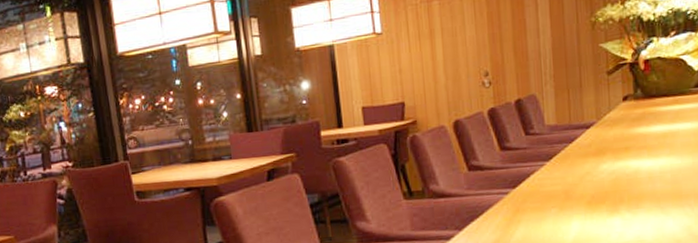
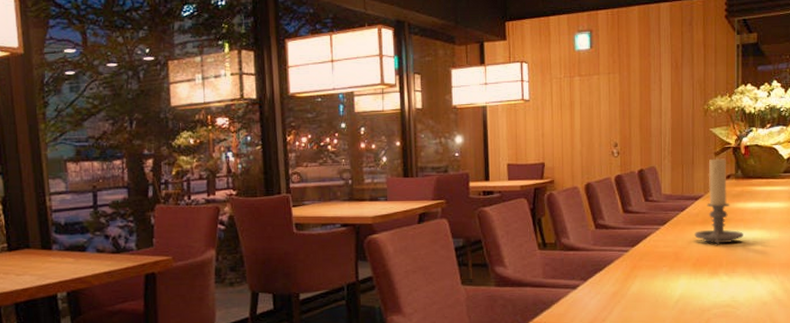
candle holder: none [587,77,648,178] -> present [694,157,743,245]

